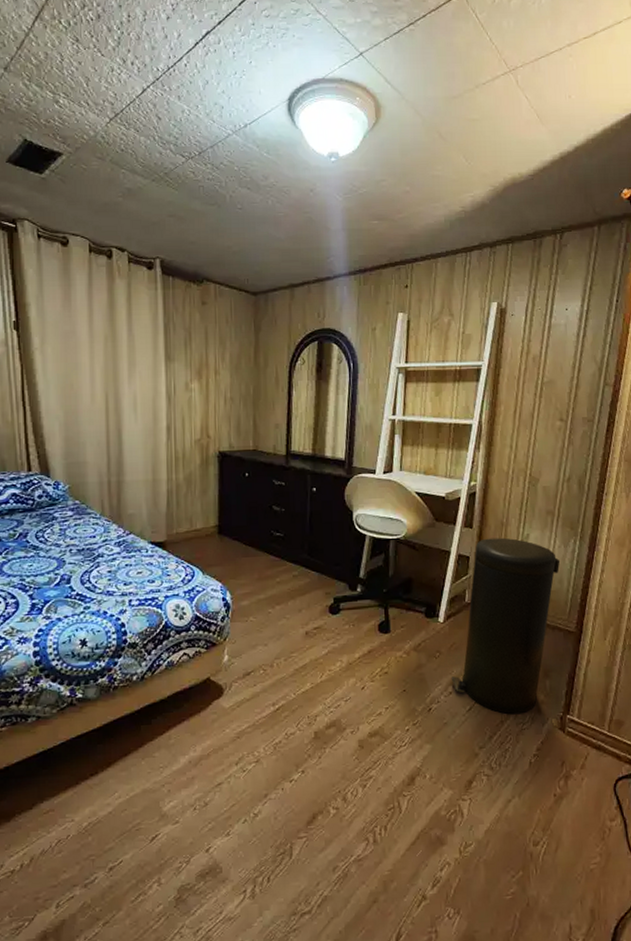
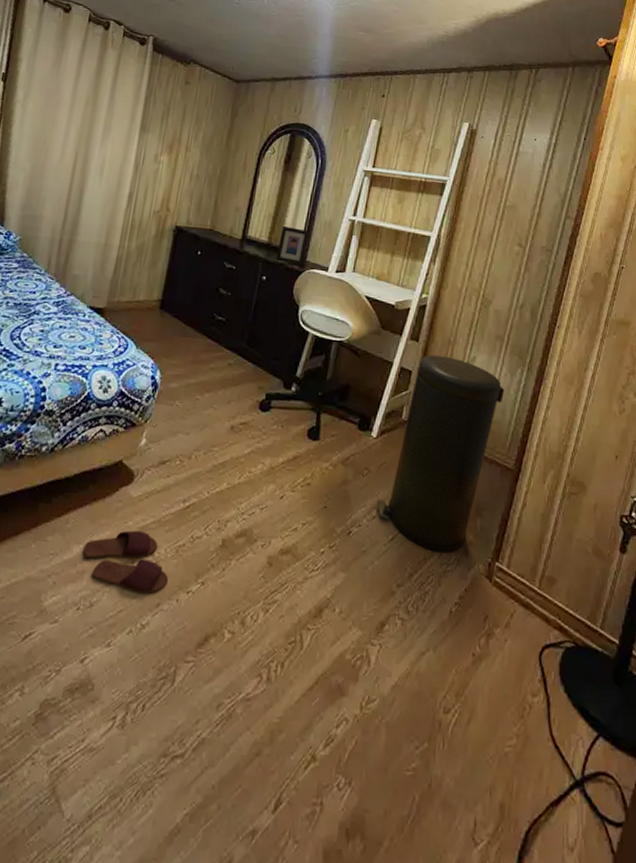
slippers: none [190,736,271,788] -> present [83,530,168,594]
picture frame: none [322,435,352,472] -> present [276,225,310,266]

